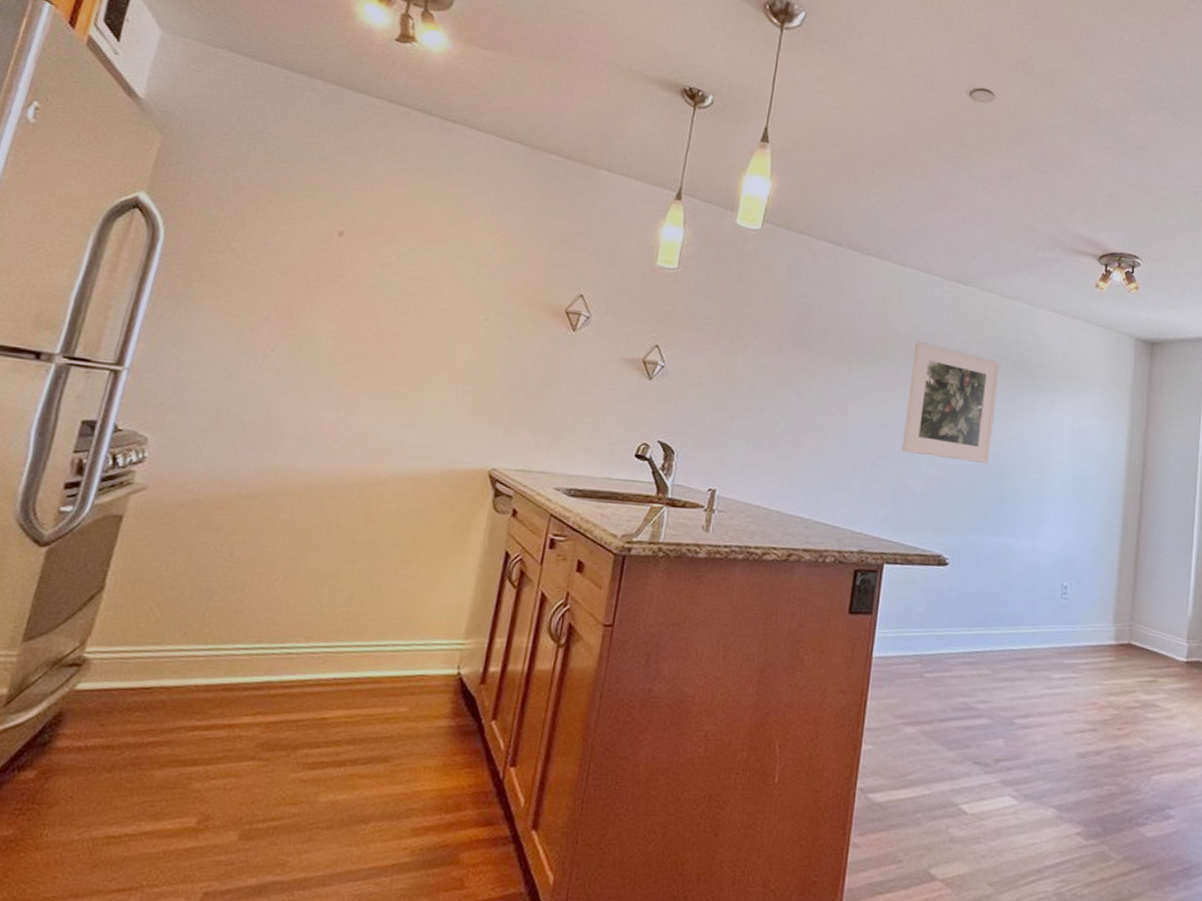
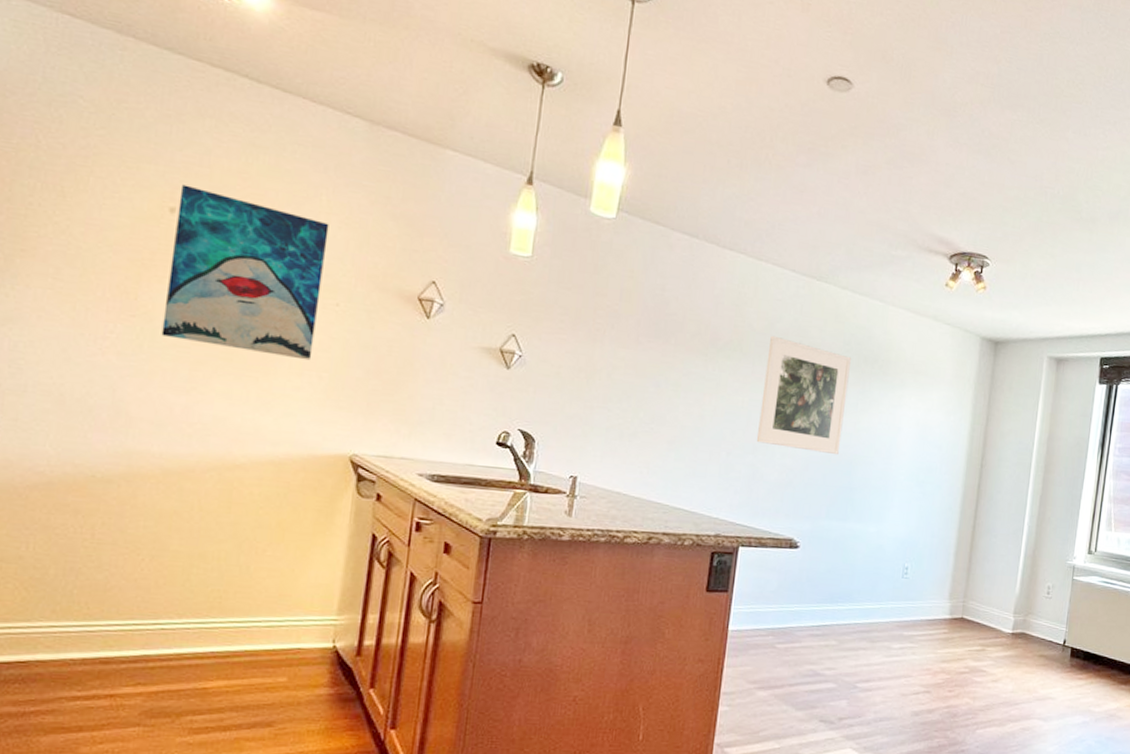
wall art: none [318,210,486,375] -> present [161,184,329,361]

